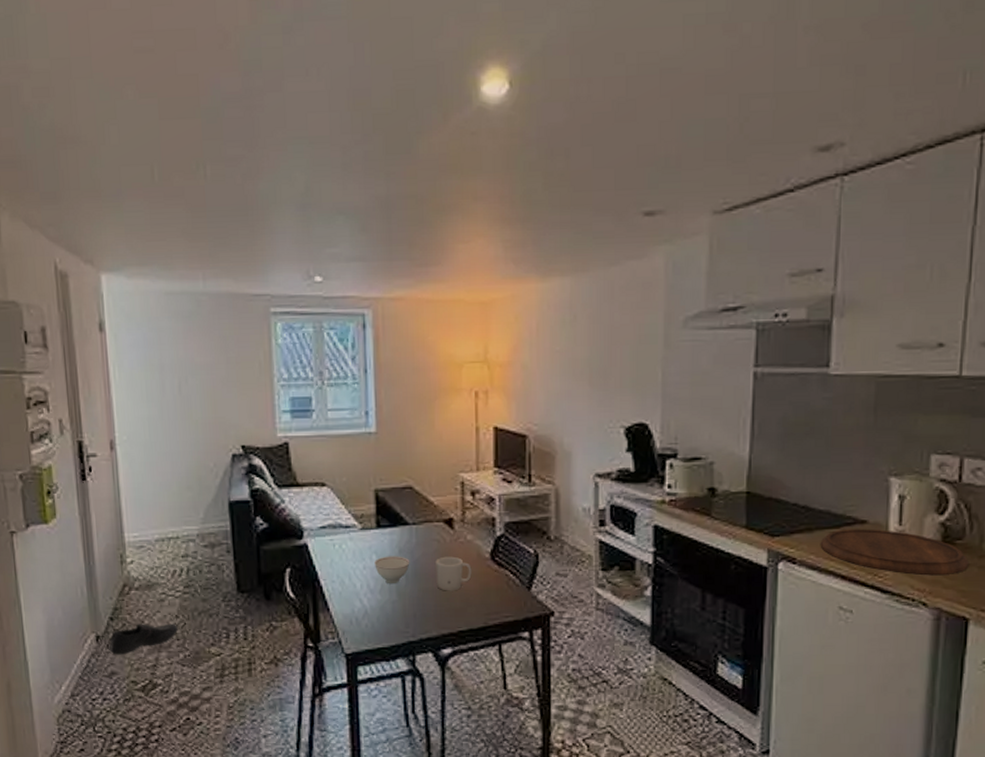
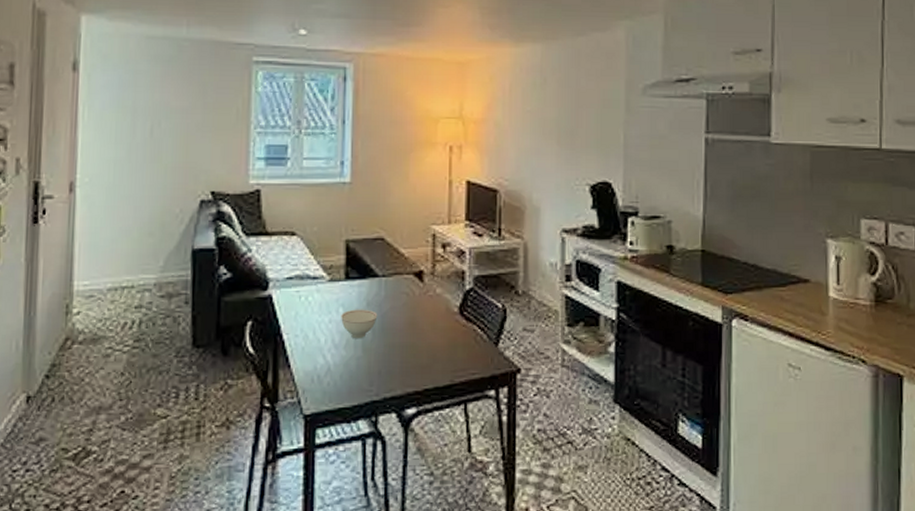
shoe: present [109,623,178,655] -> none [40,382,122,418]
mug: present [436,556,472,591] -> none [403,310,440,347]
cutting board: present [821,528,969,575] -> none [770,287,900,332]

